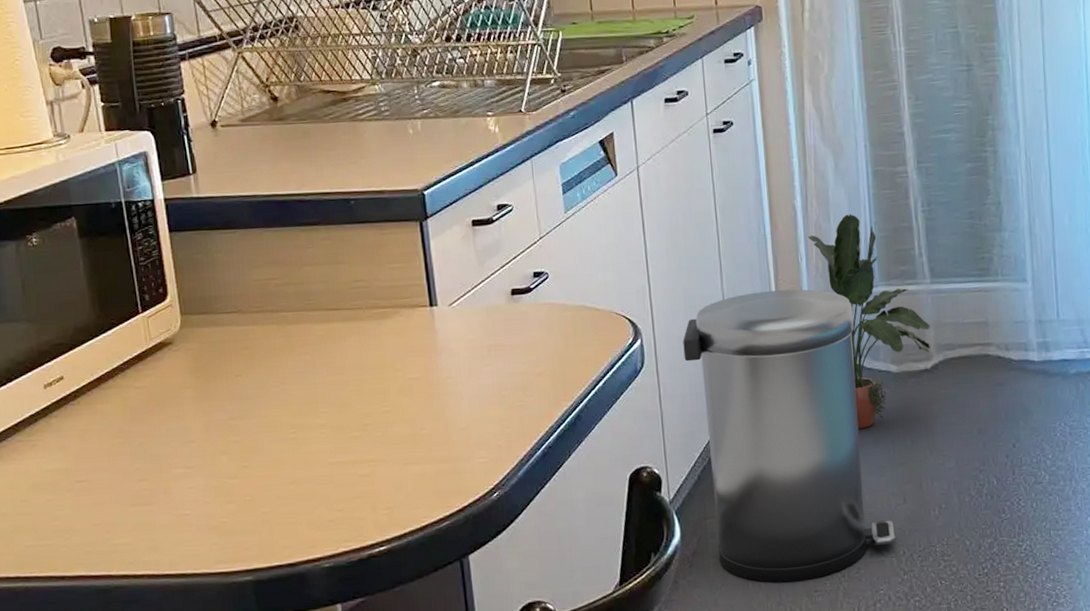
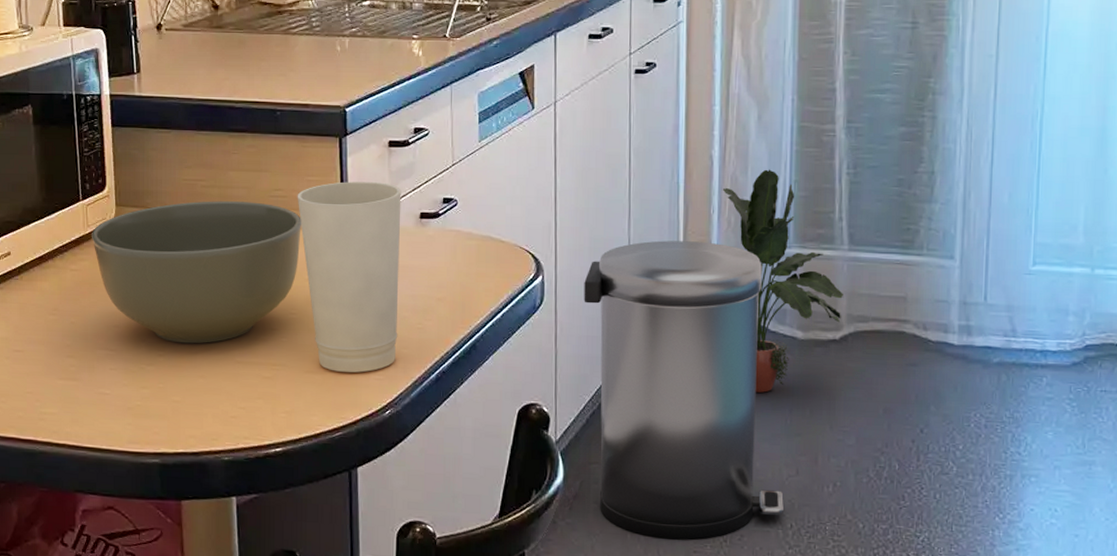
bowl: none [155,296,388,451] -> present [91,201,301,344]
cup: none [380,263,499,460] -> present [297,182,402,373]

